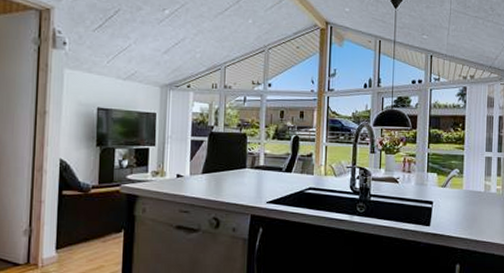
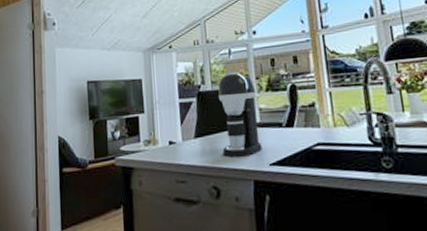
coffee maker: none [226,119,264,194] -> present [218,73,262,157]

